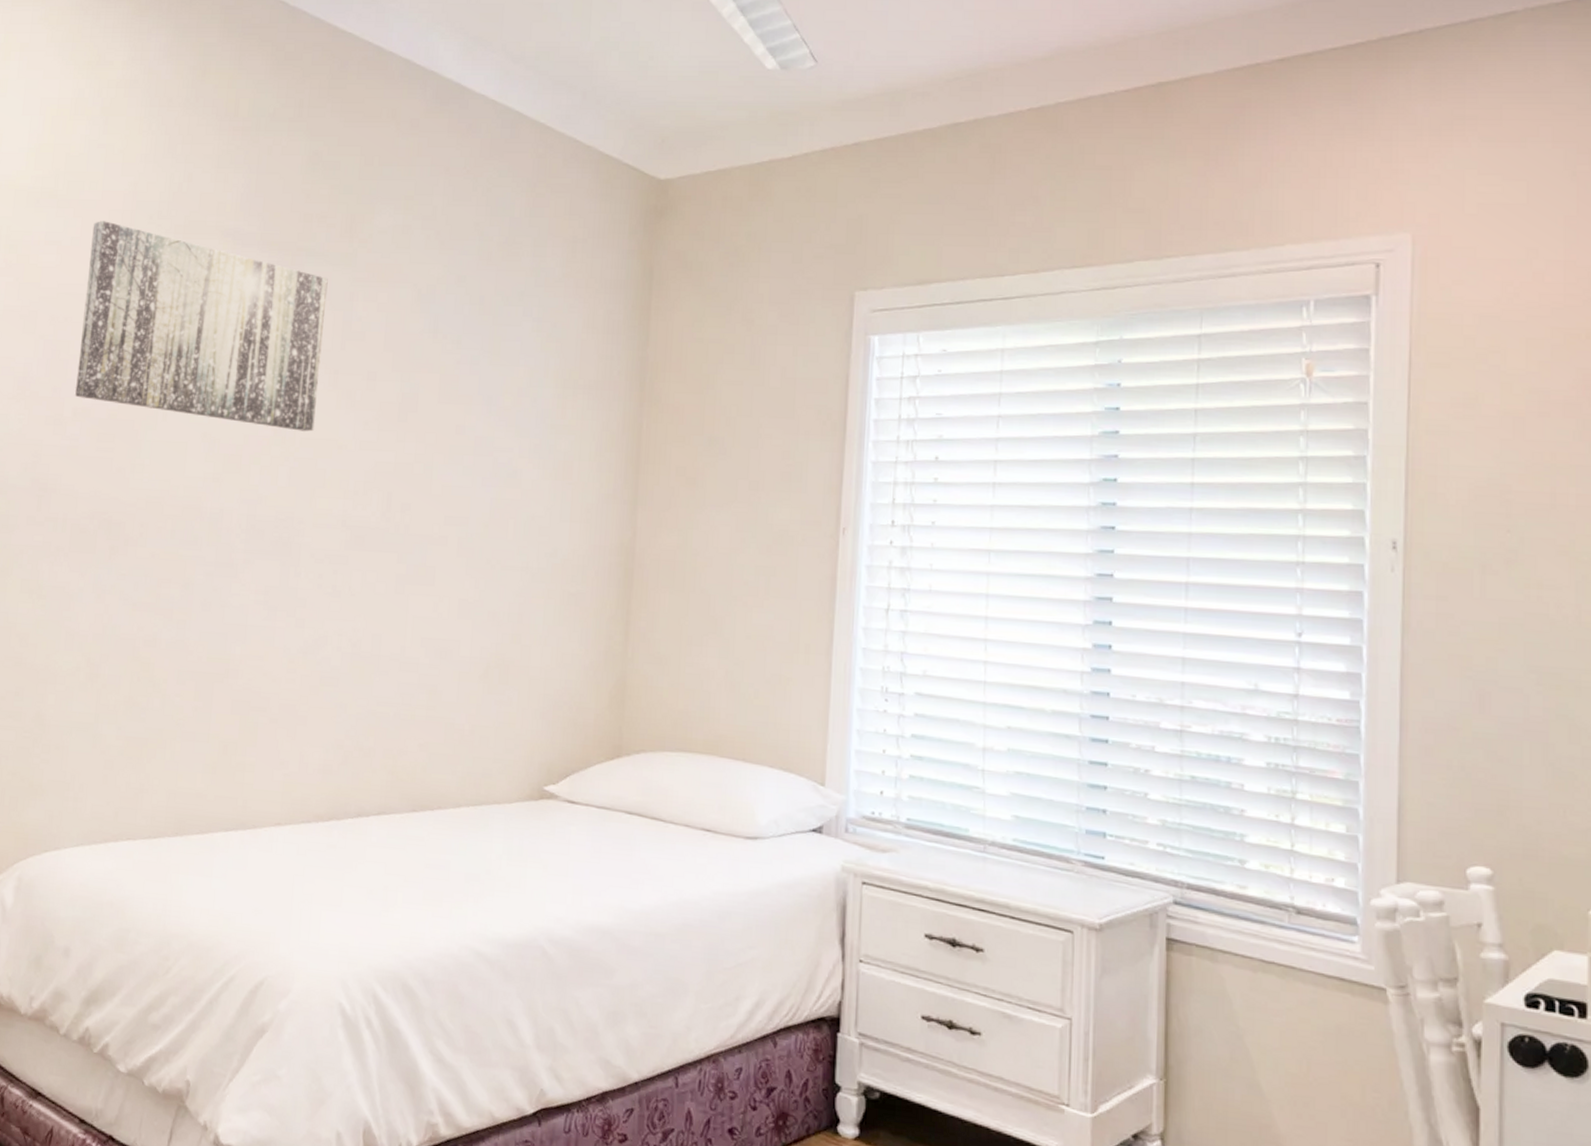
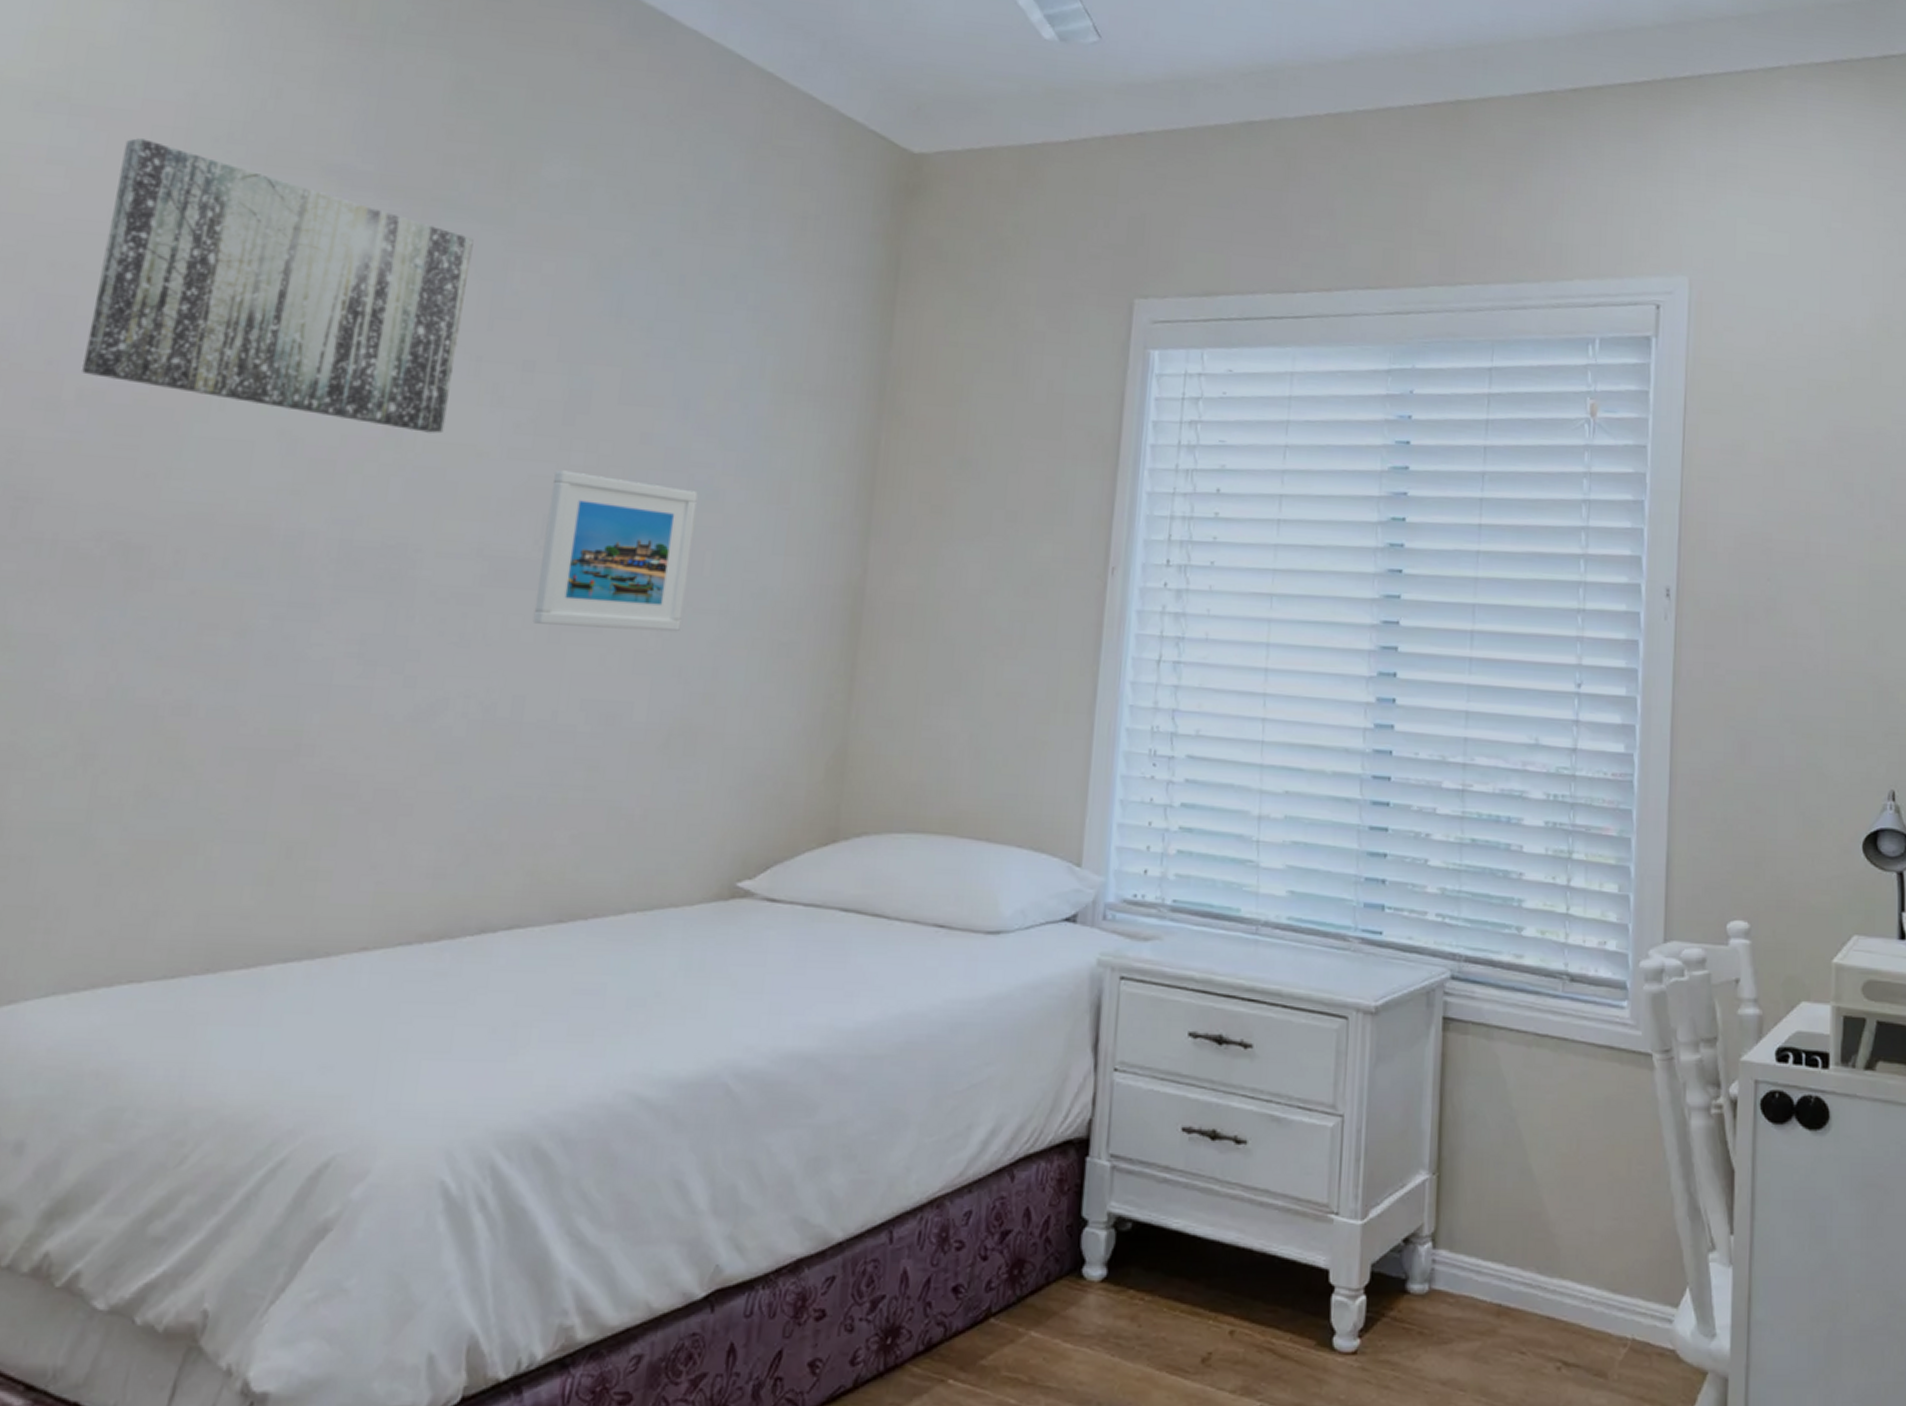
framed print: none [384,457,501,585] -> present [532,470,698,632]

